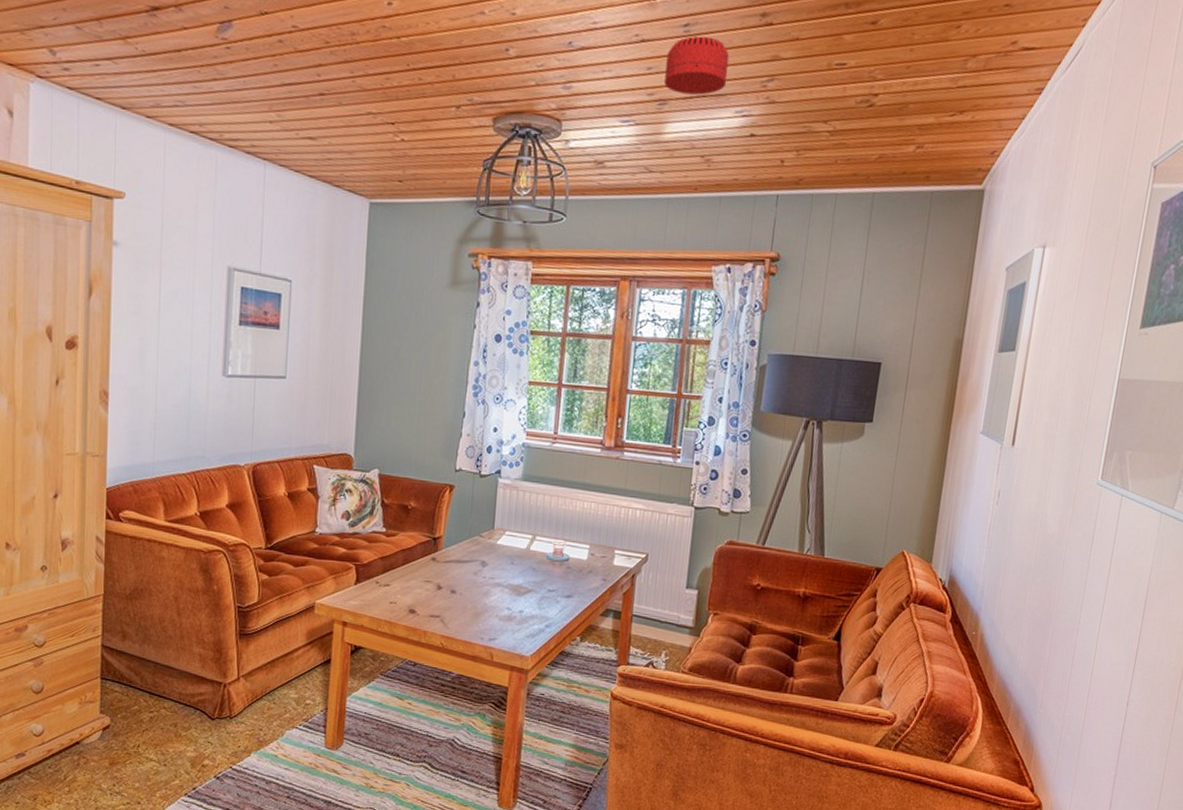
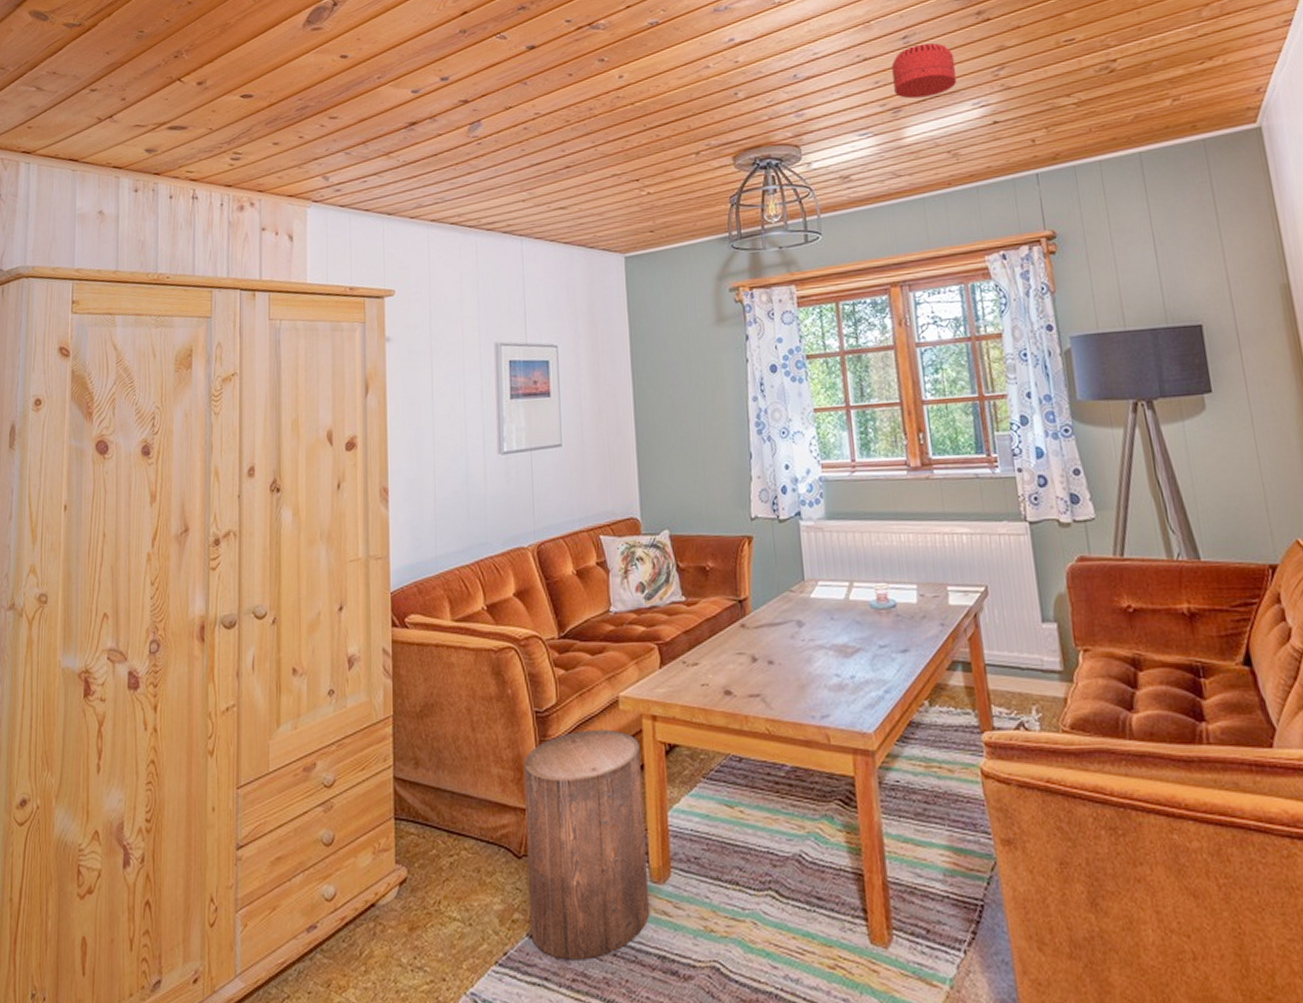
stool: none [217,626,329,799] -> present [524,729,649,960]

